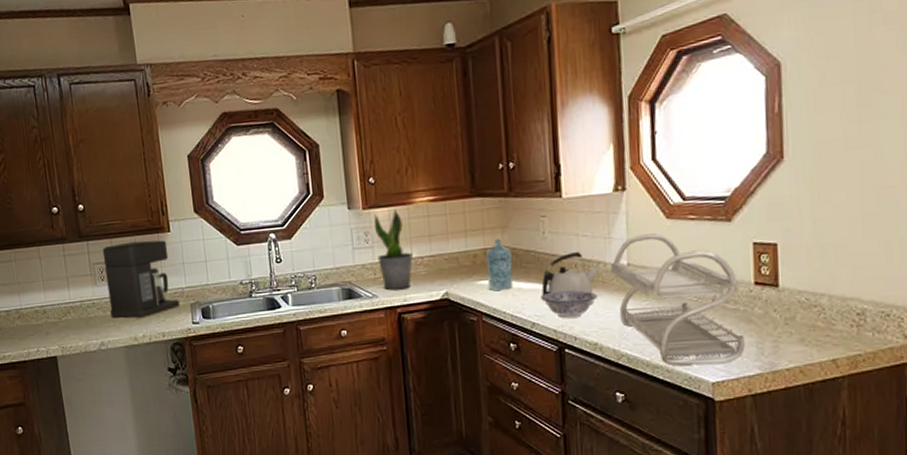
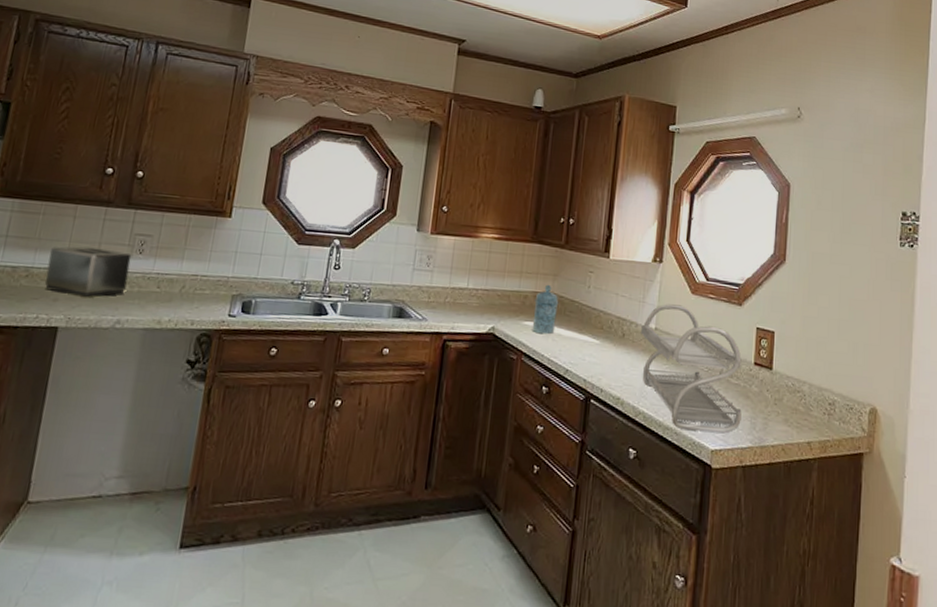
toaster: none [30,281,100,328] -> present [44,246,132,298]
coffee maker: present [102,240,180,318] -> none [138,218,225,301]
potted plant: present [373,209,413,290] -> none [435,239,469,317]
bowl: present [540,290,599,319] -> none [577,342,627,372]
kettle: present [541,252,602,304] -> none [579,309,633,360]

